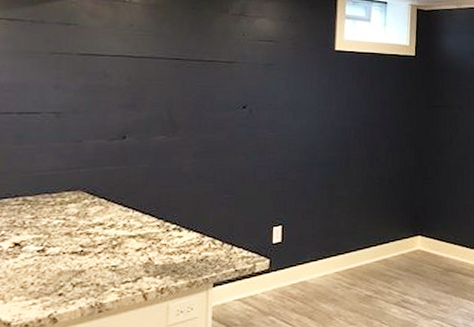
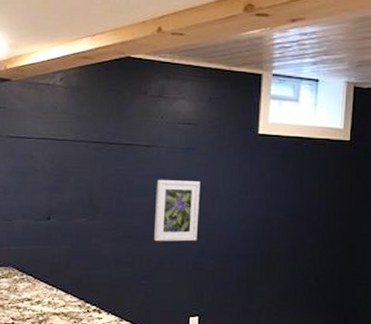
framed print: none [236,94,282,154] -> present [153,179,200,242]

